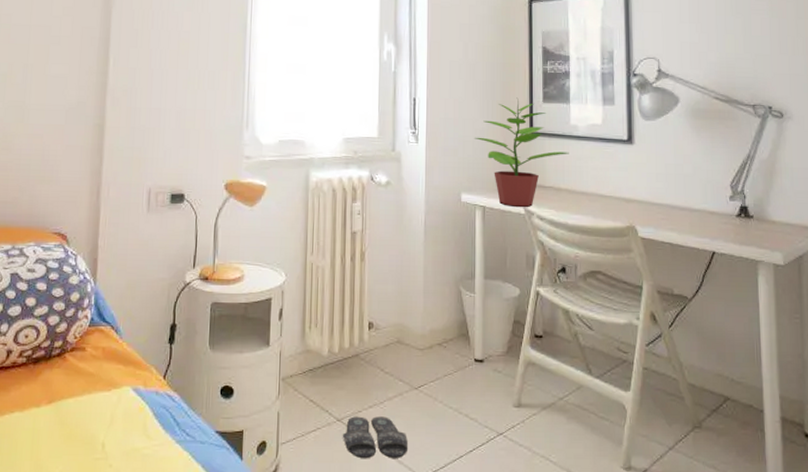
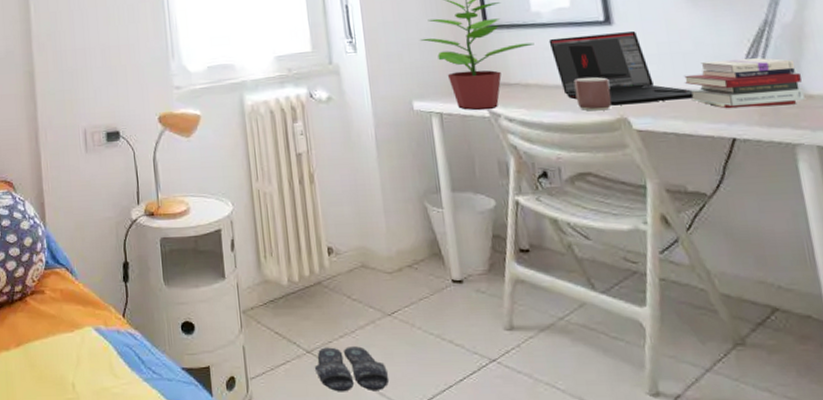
laptop: none [581,150,688,215] -> present [548,31,694,106]
mug: none [597,187,625,218] -> present [573,77,612,111]
books: none [682,185,770,228] -> present [684,58,805,108]

